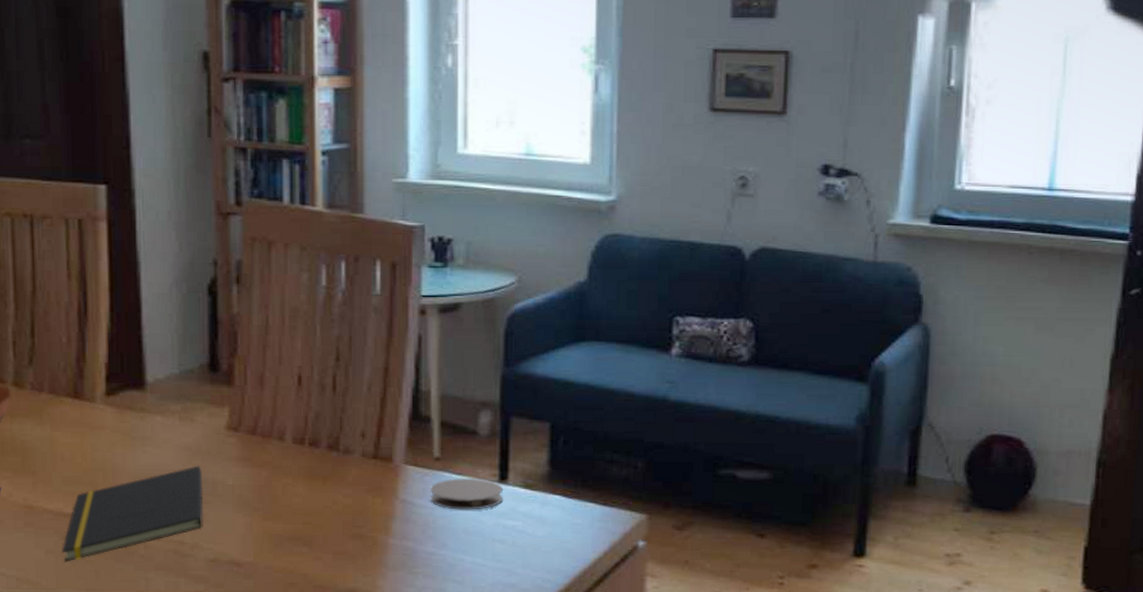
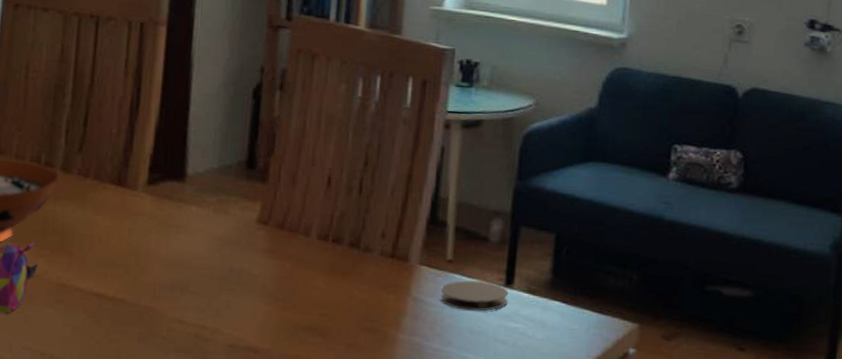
notepad: present [62,465,204,562] -> none [88,255,230,340]

